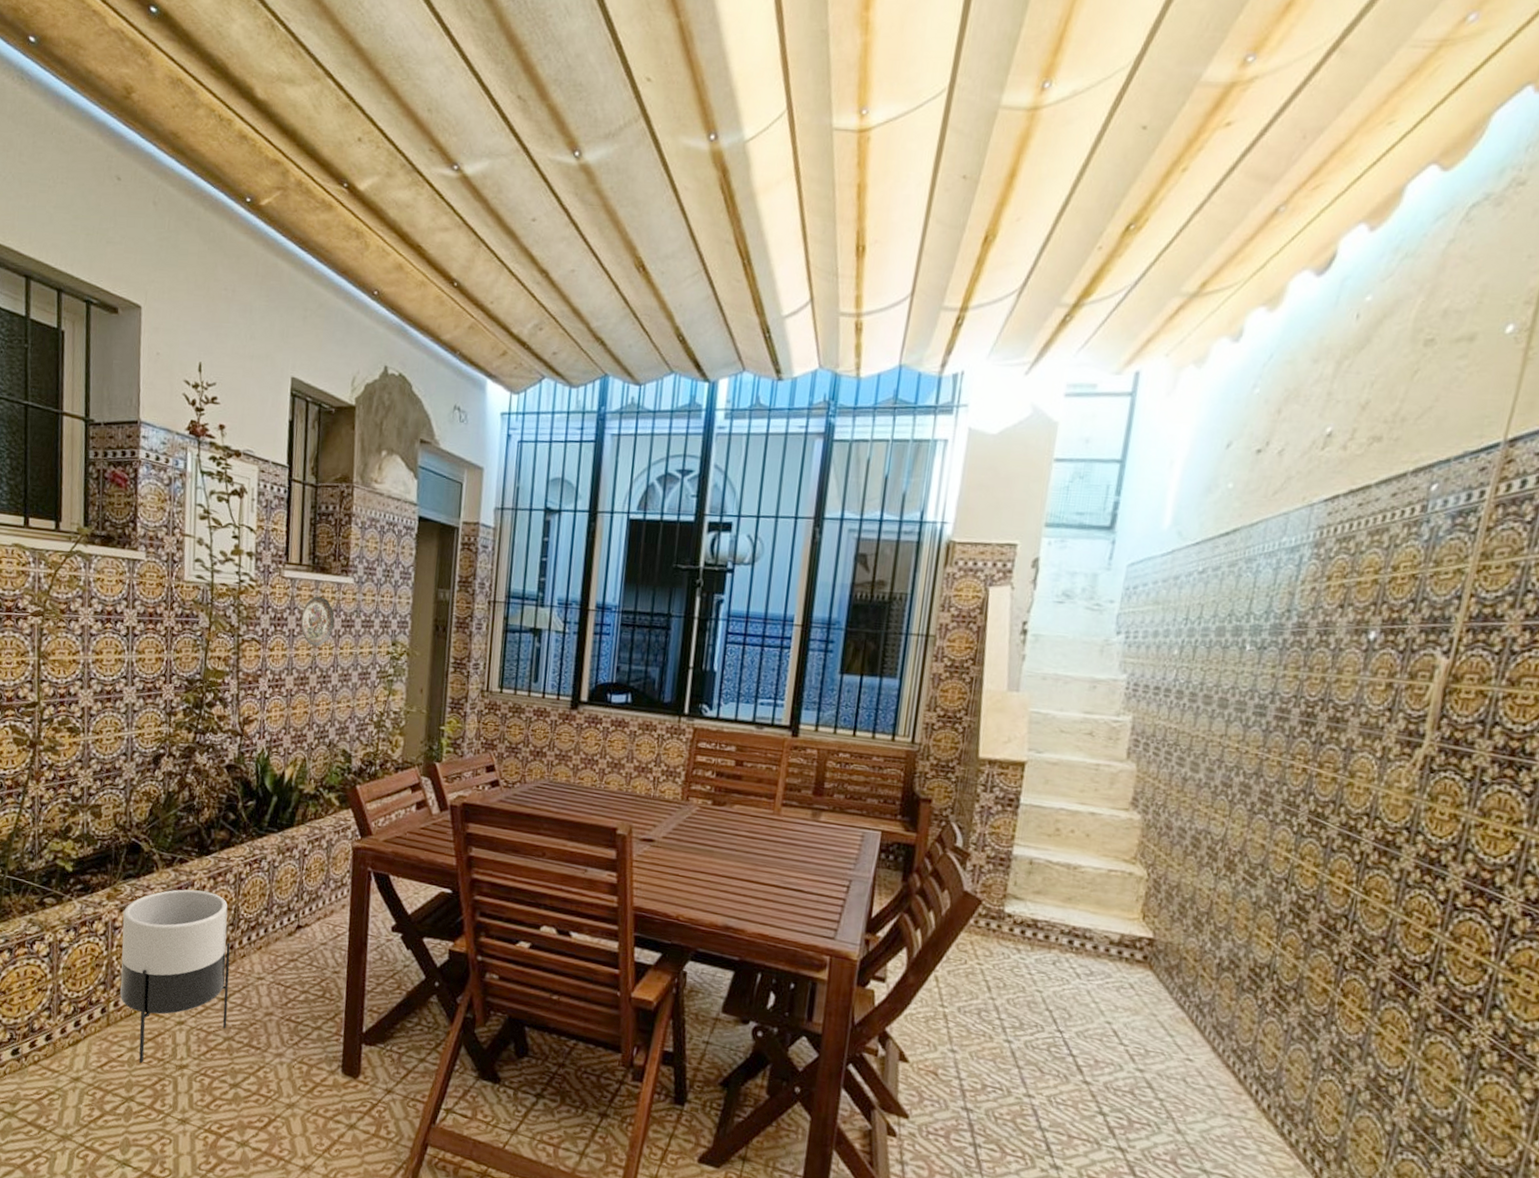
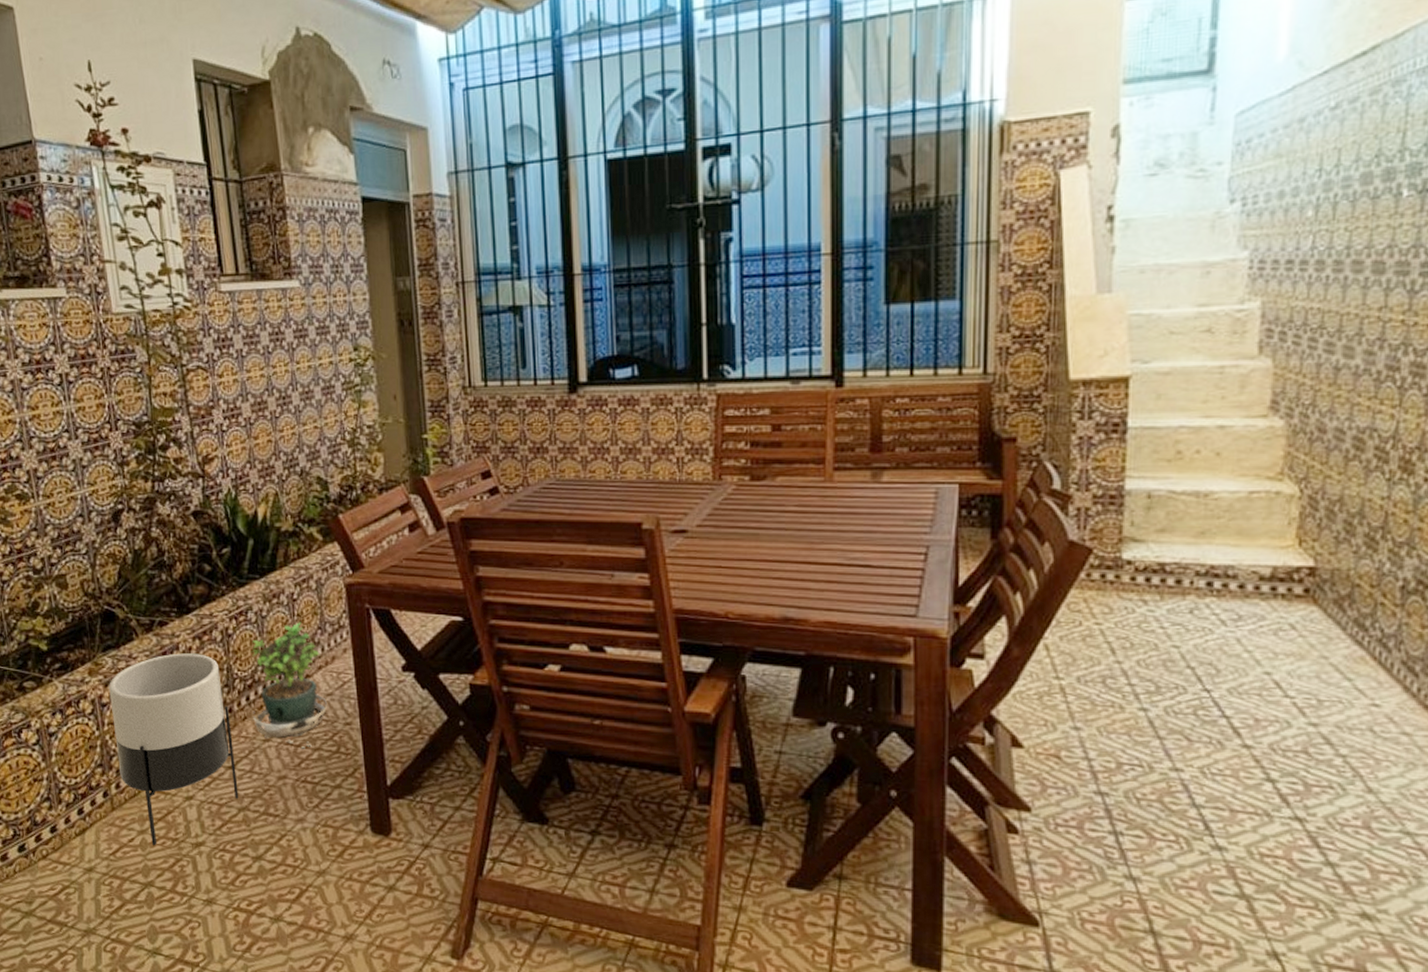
potted plant: none [251,875,321,991] -> present [251,622,328,749]
decorative plate: present [300,596,335,646] -> none [247,307,285,365]

